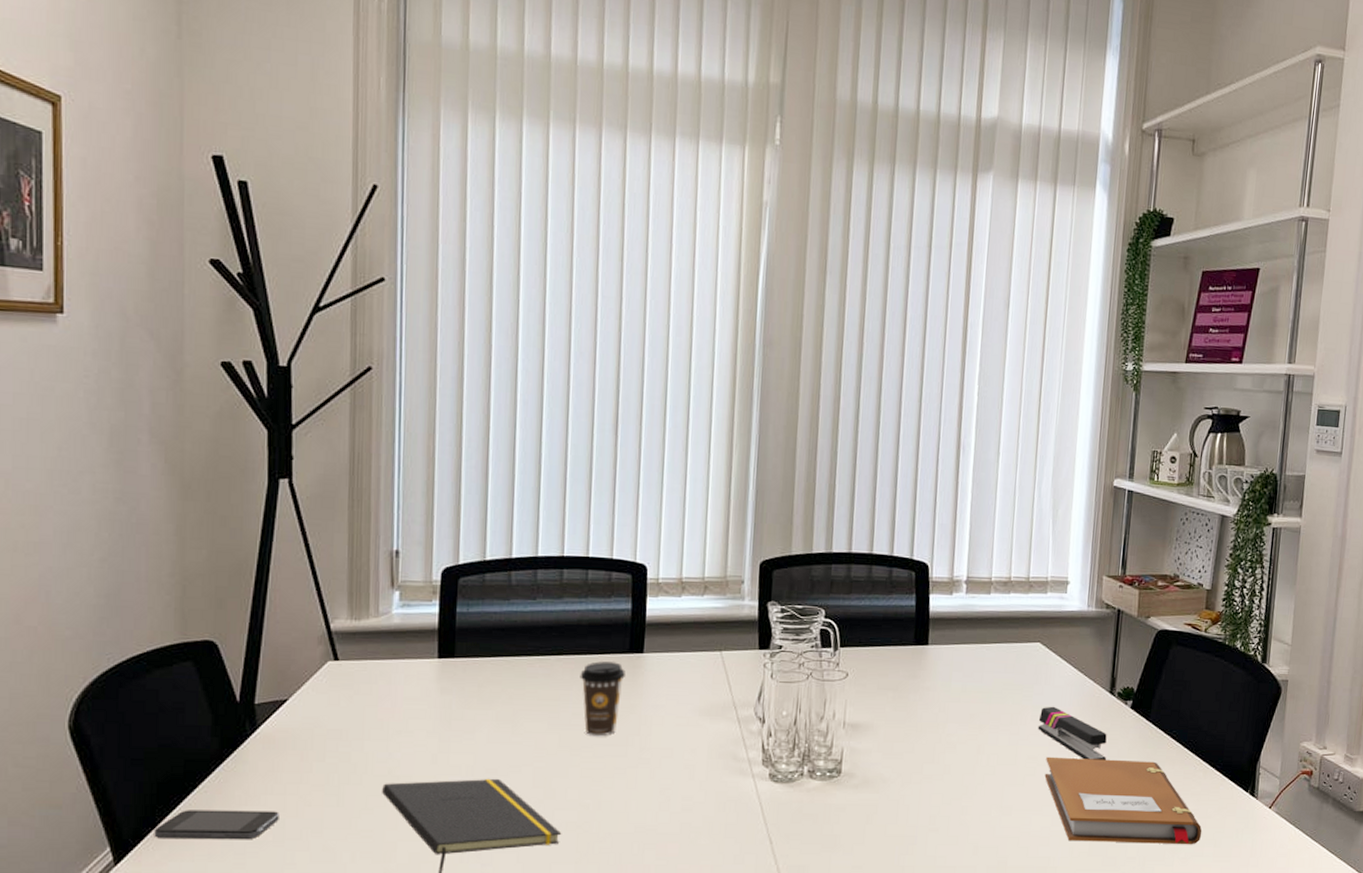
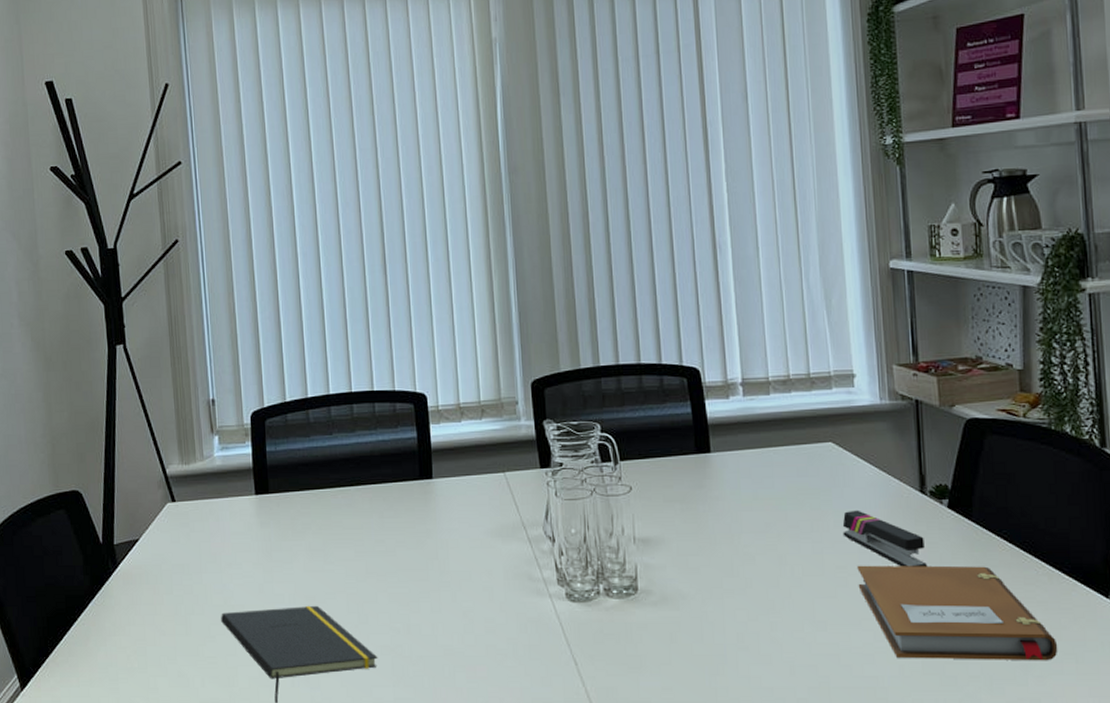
smartphone: present [154,810,279,840] -> none [48,640,142,667]
coffee cup: present [580,661,625,737] -> none [378,489,418,562]

